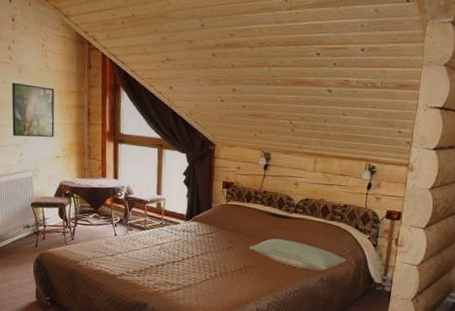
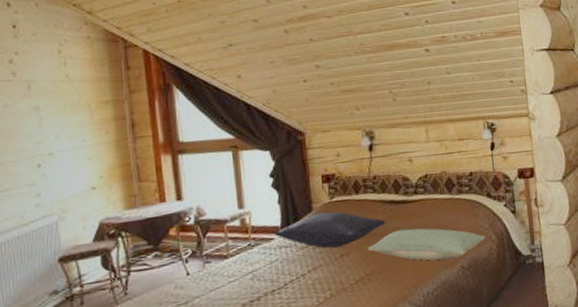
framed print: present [12,82,55,138] -> none [18,102,86,173]
pillow: none [181,211,267,241] -> present [275,211,386,249]

